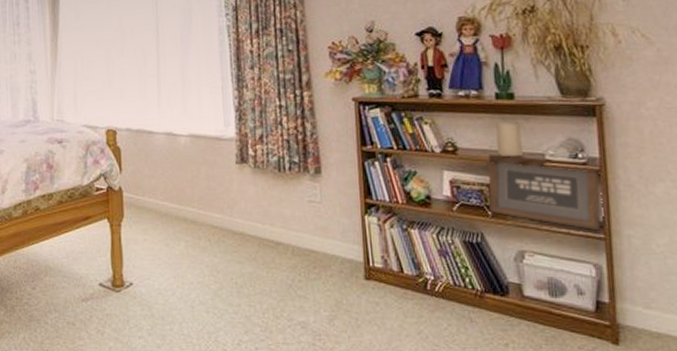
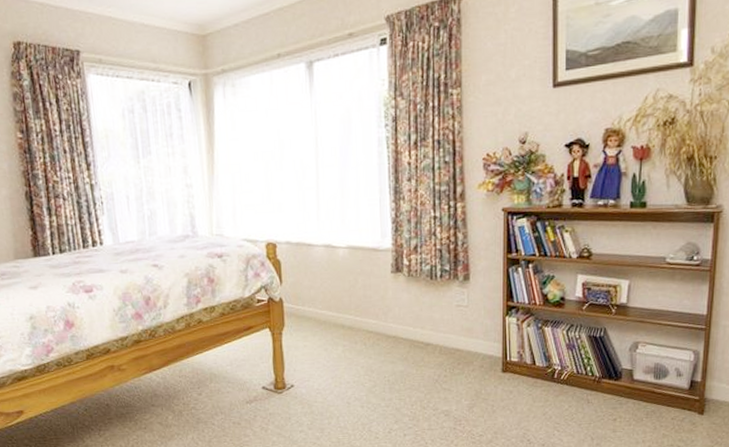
picture frame: present [488,154,601,231] -> none [613,258,709,323]
candle: present [495,121,524,158] -> none [625,227,649,261]

